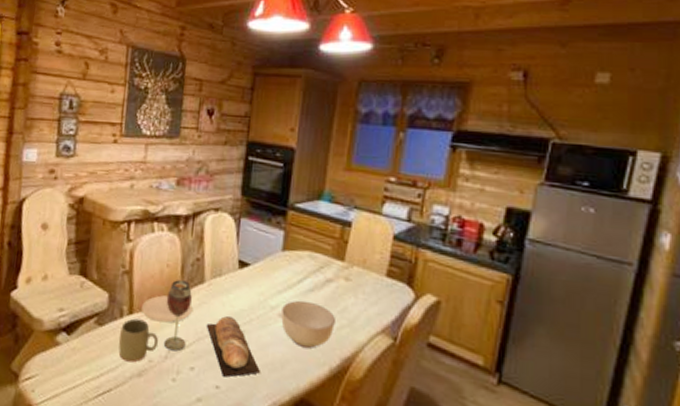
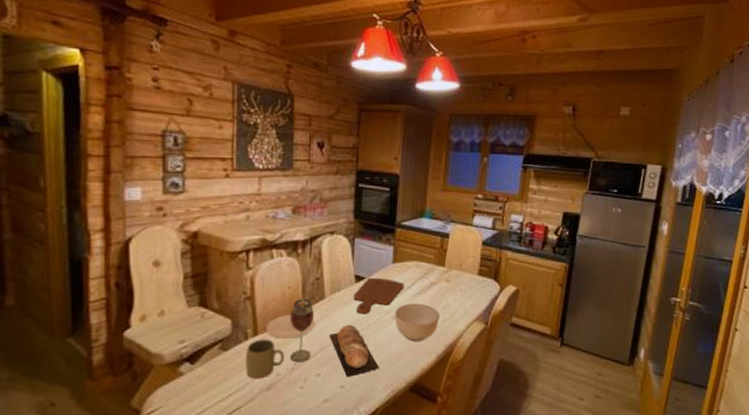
cutting board: none [235,264,294,307] -> present [353,277,404,314]

